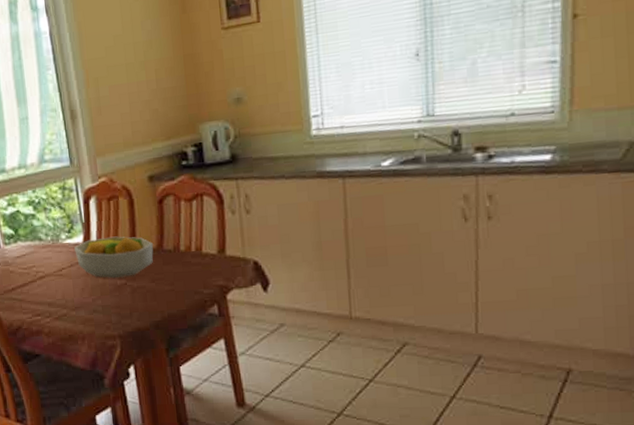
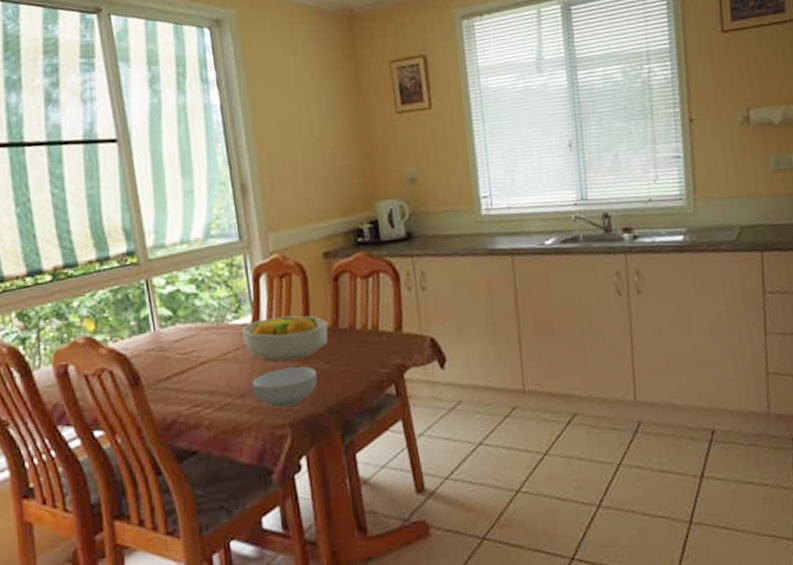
cereal bowl: none [85,284,144,321] -> present [252,366,317,408]

